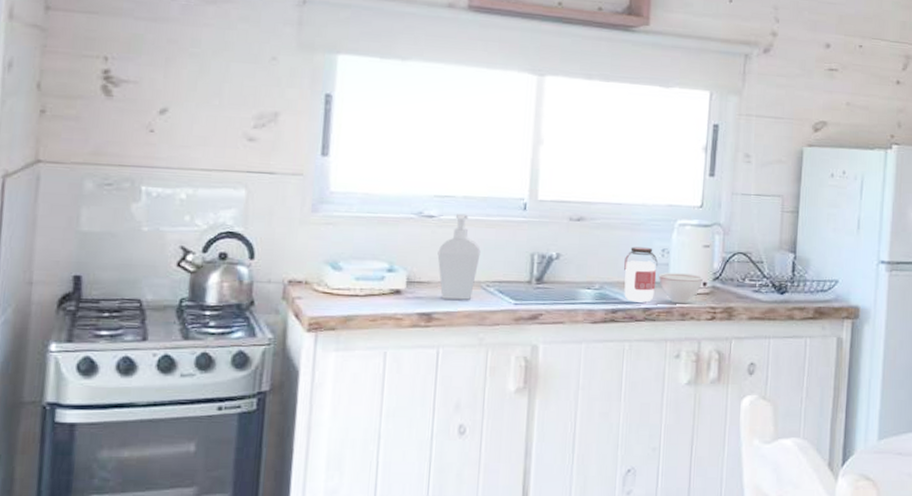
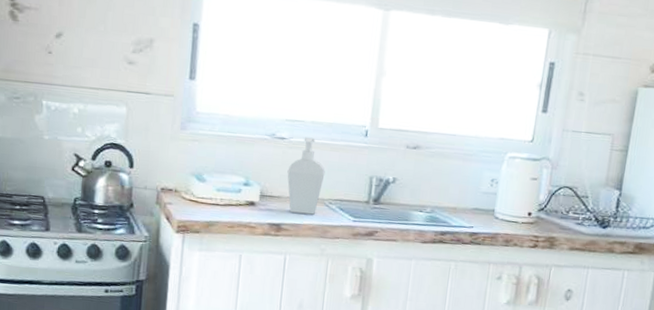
jar: present [624,247,658,303] -> none [453,175,487,228]
bowl: present [658,272,704,304] -> none [486,201,530,232]

